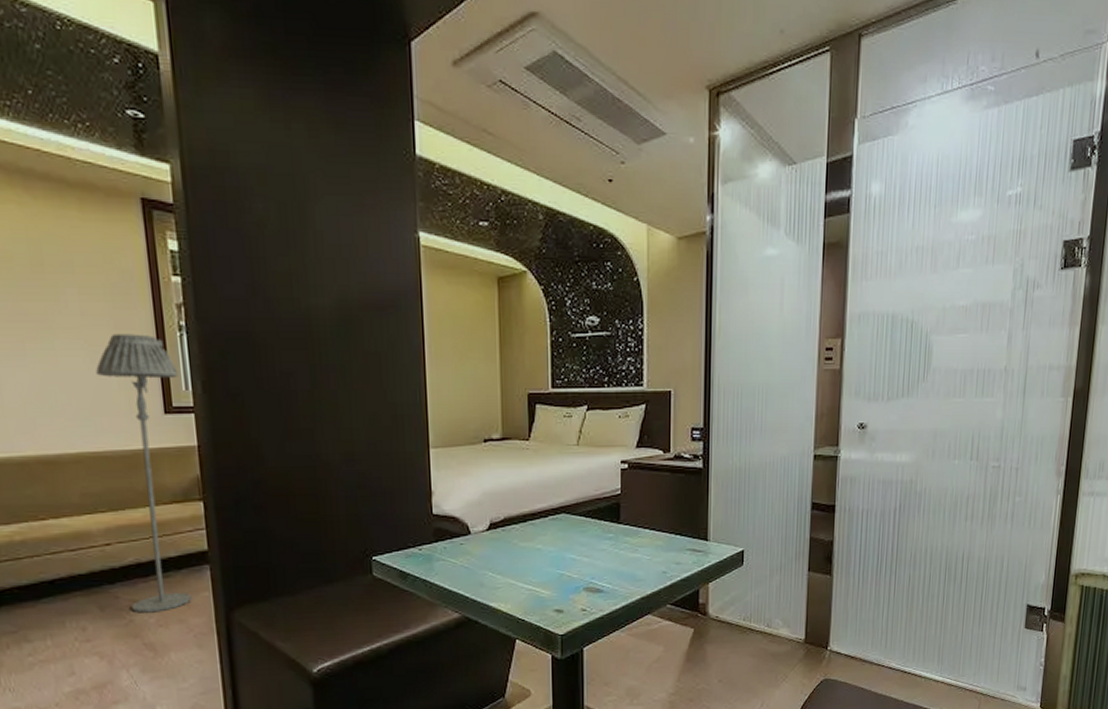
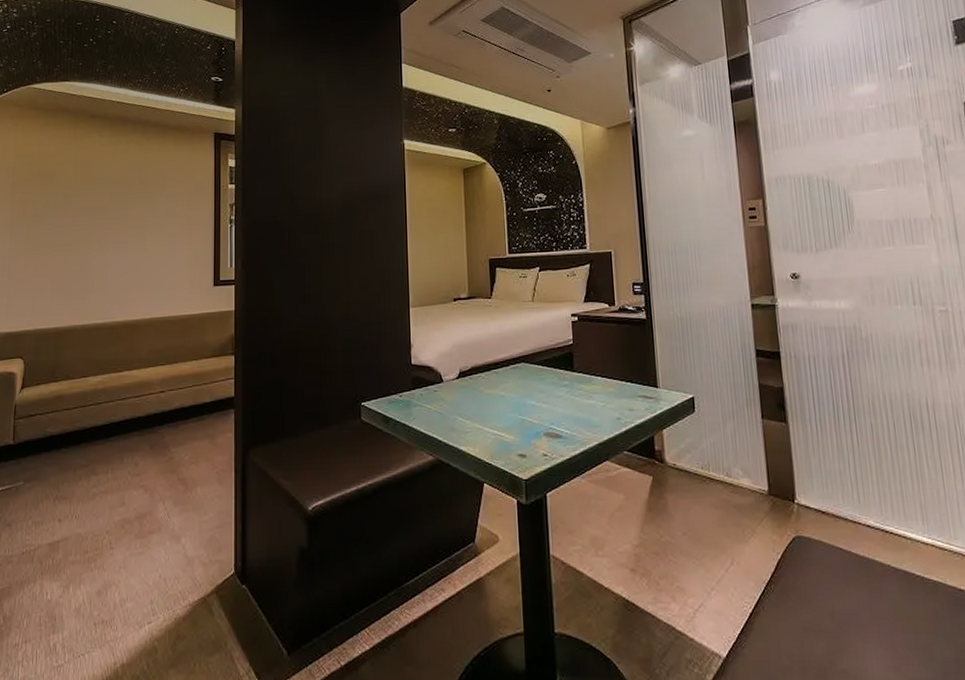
floor lamp: present [96,334,191,613] -> none [171,227,226,451]

